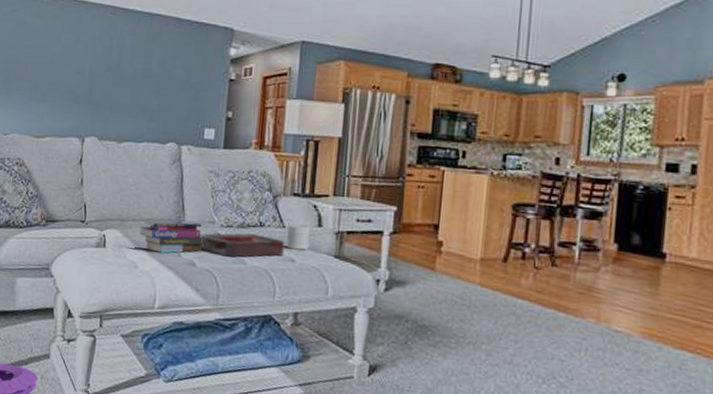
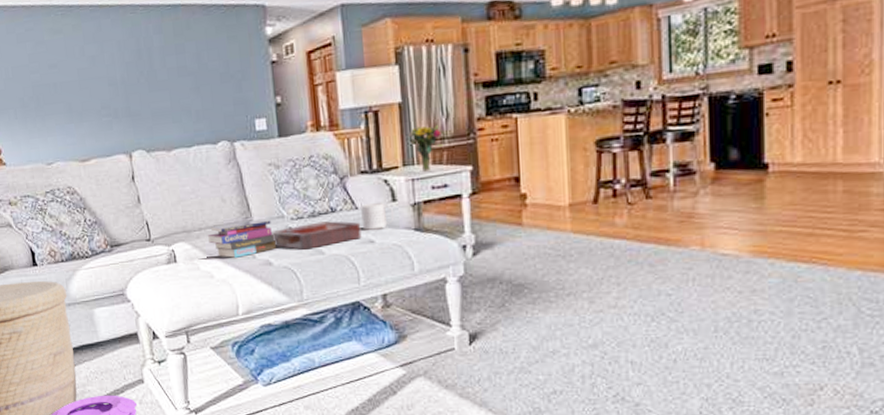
bouquet: none [341,161,376,205] -> present [407,125,445,172]

